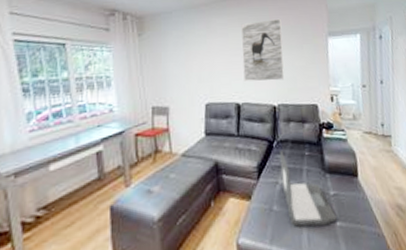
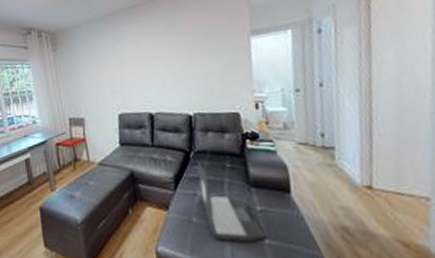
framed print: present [241,18,285,82] -> none [151,20,200,91]

